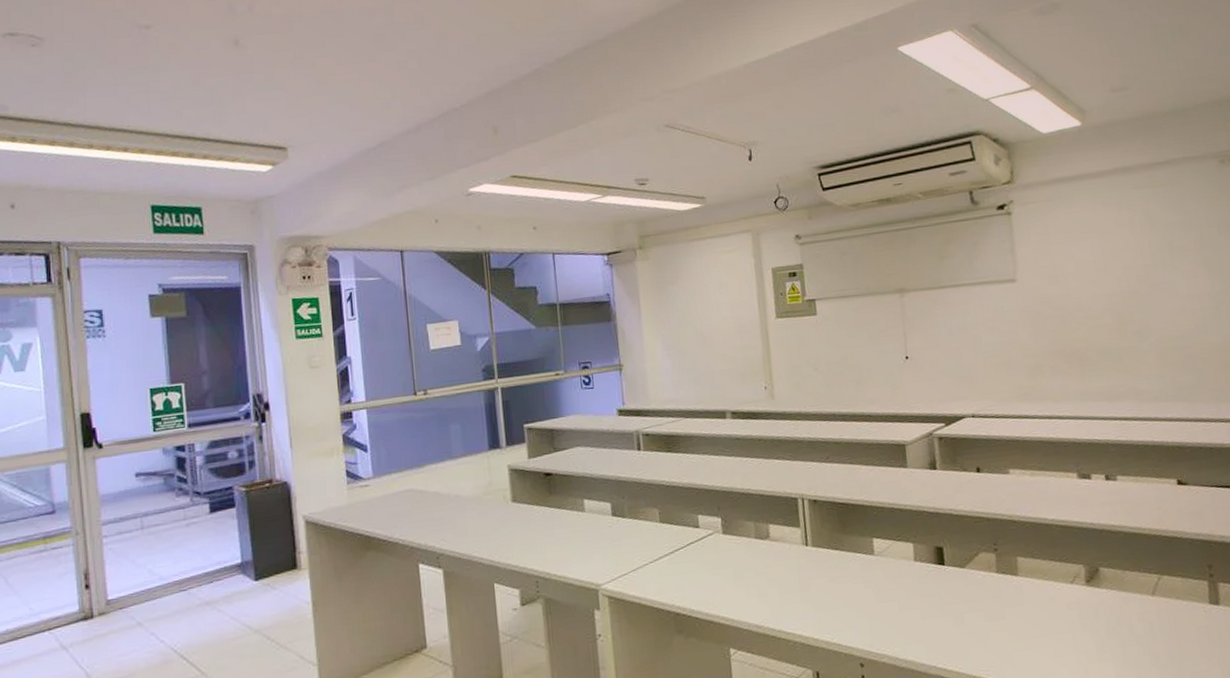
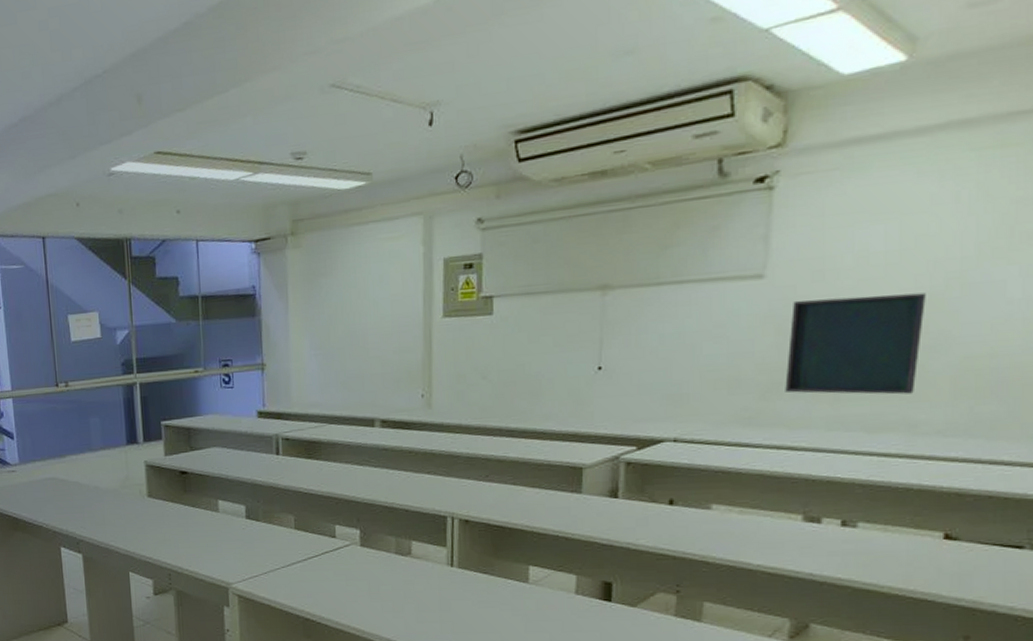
display panel: none [1039,291,1134,372] -> present [785,293,926,395]

